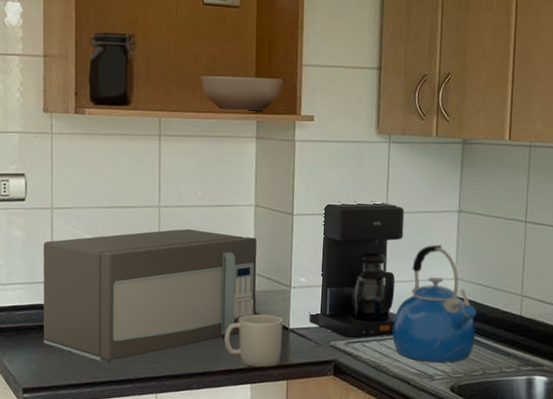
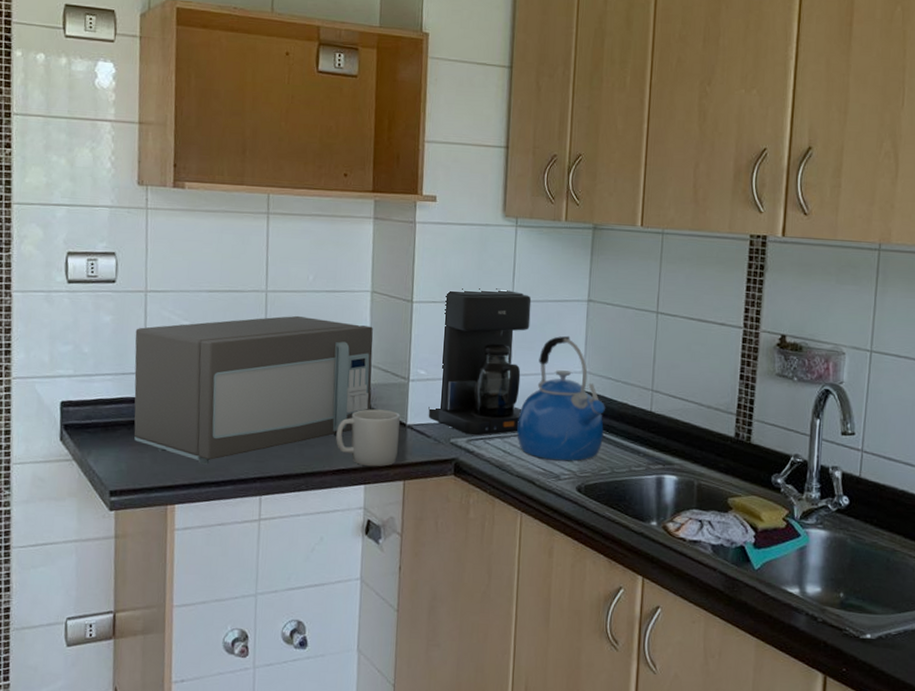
jar: present [88,32,136,107] -> none [188,98,243,181]
bowl: present [199,76,285,111] -> none [313,150,405,189]

